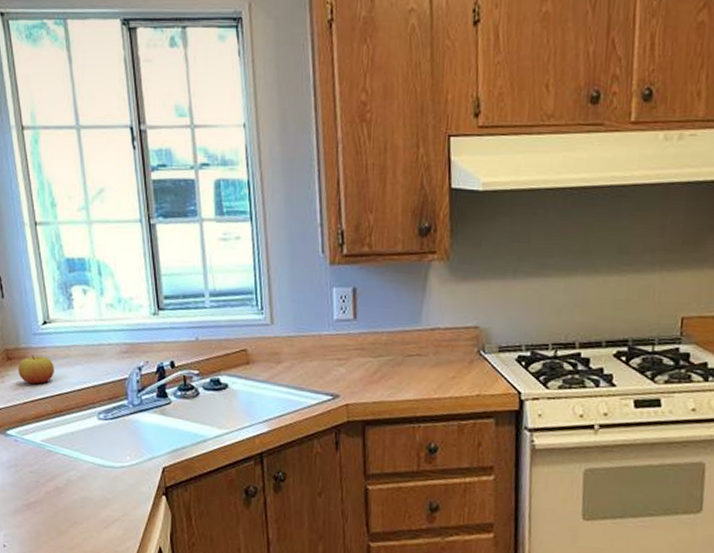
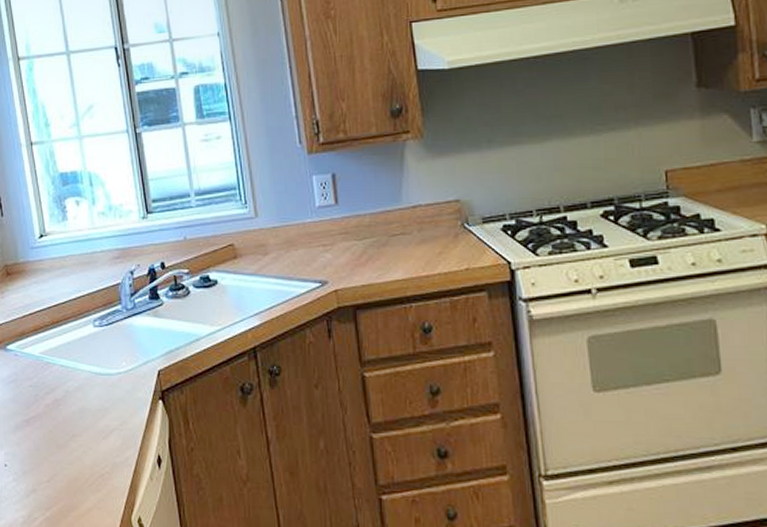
apple: present [18,355,54,385] -> none [17,269,51,297]

